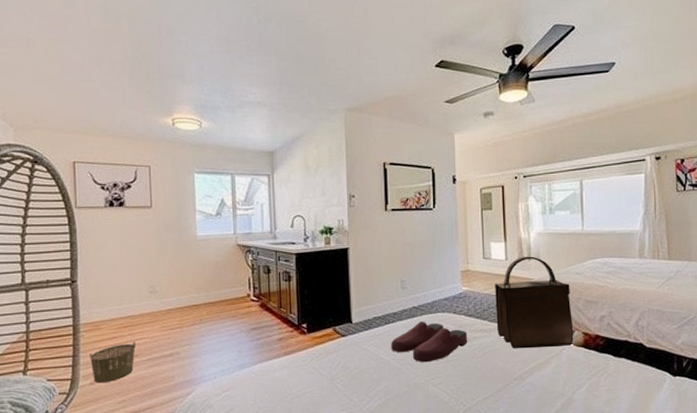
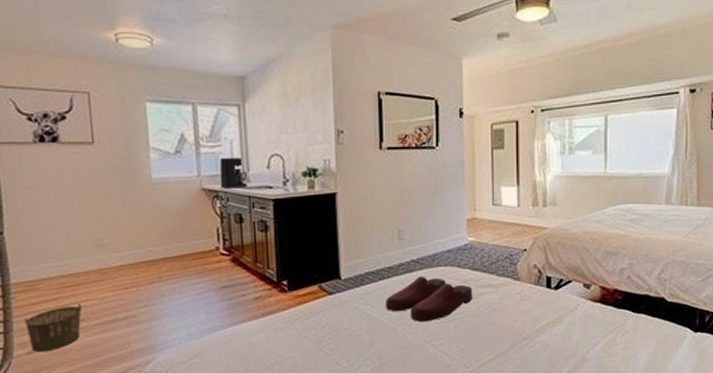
coffee maker: none [252,219,274,245] -> present [219,158,247,189]
handbag: present [495,256,574,349] -> none [505,202,591,306]

